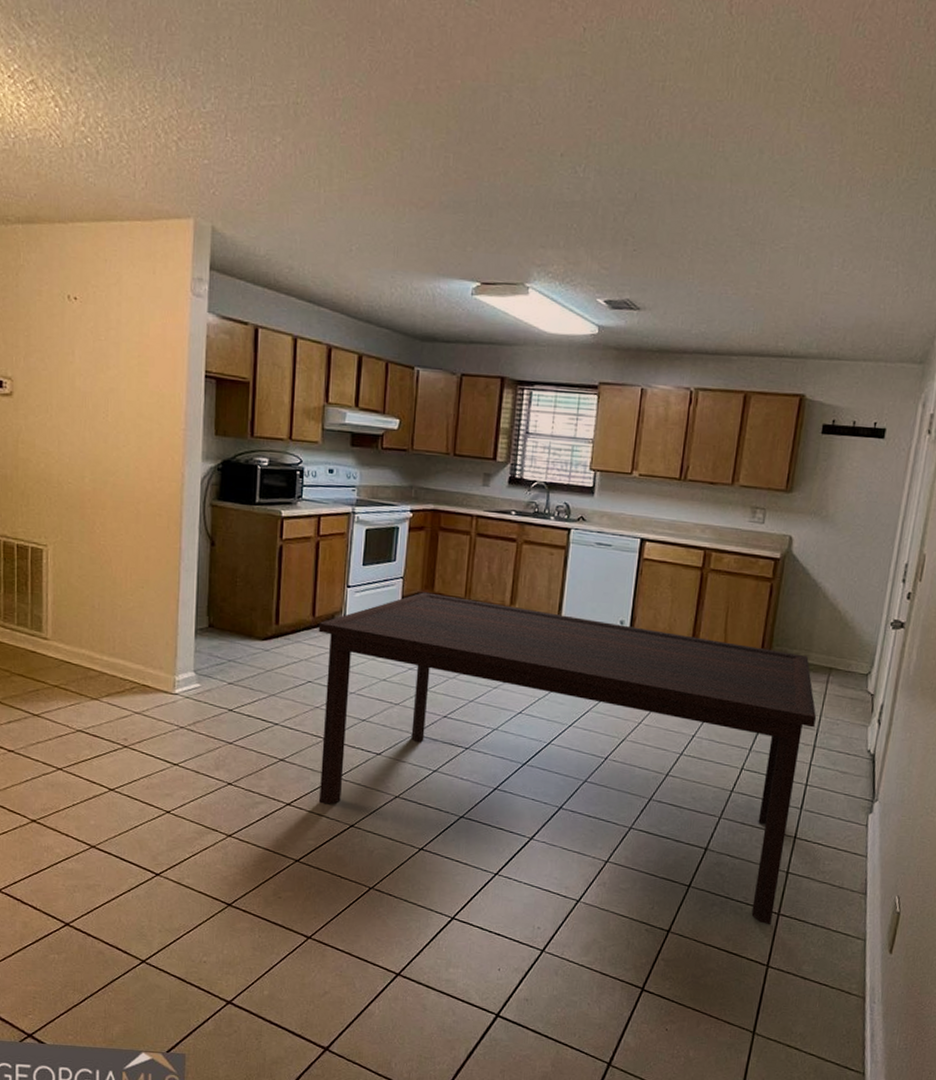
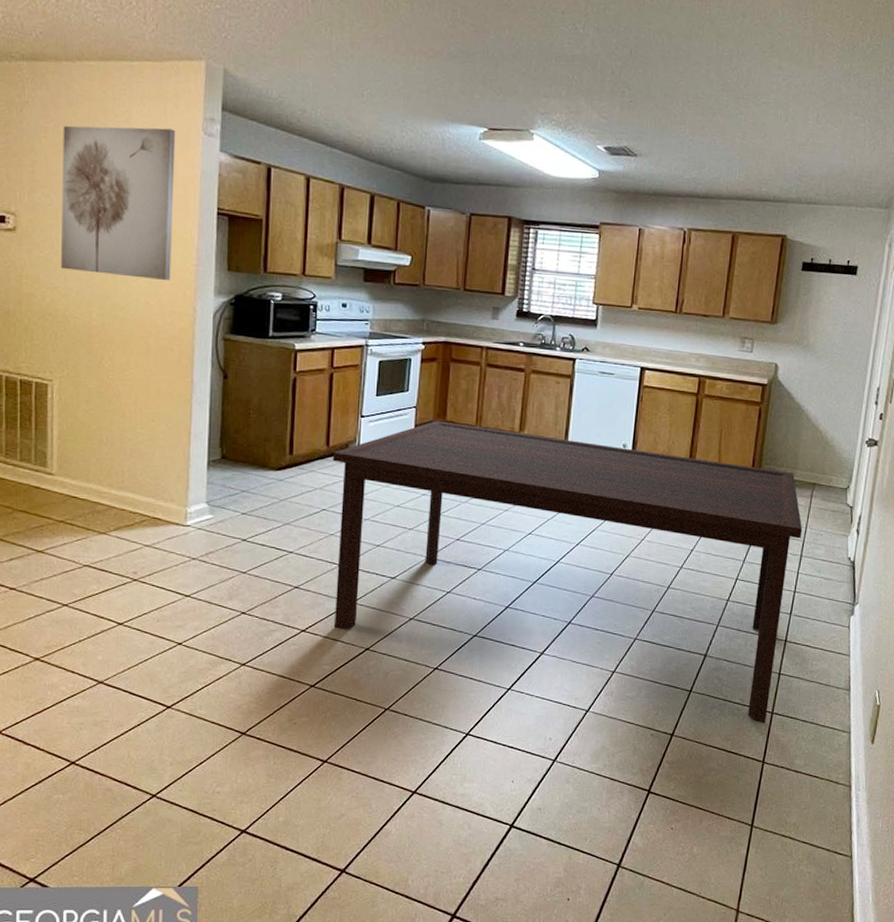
wall art: none [55,288,165,446] -> present [61,125,176,281]

